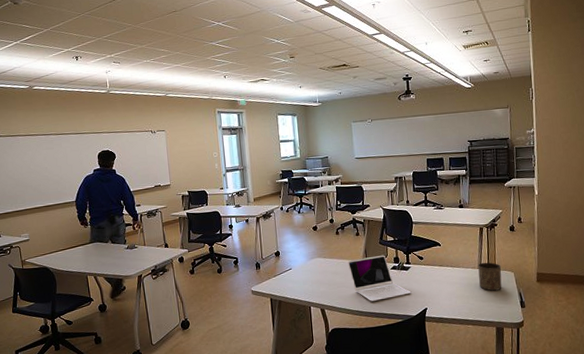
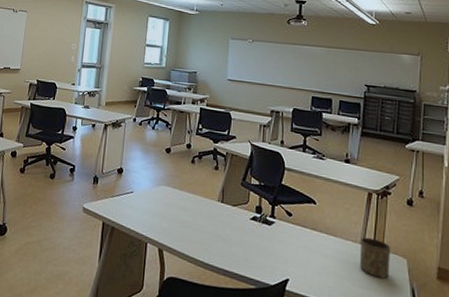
laptop: present [347,255,412,301] -> none [199,197,272,256]

